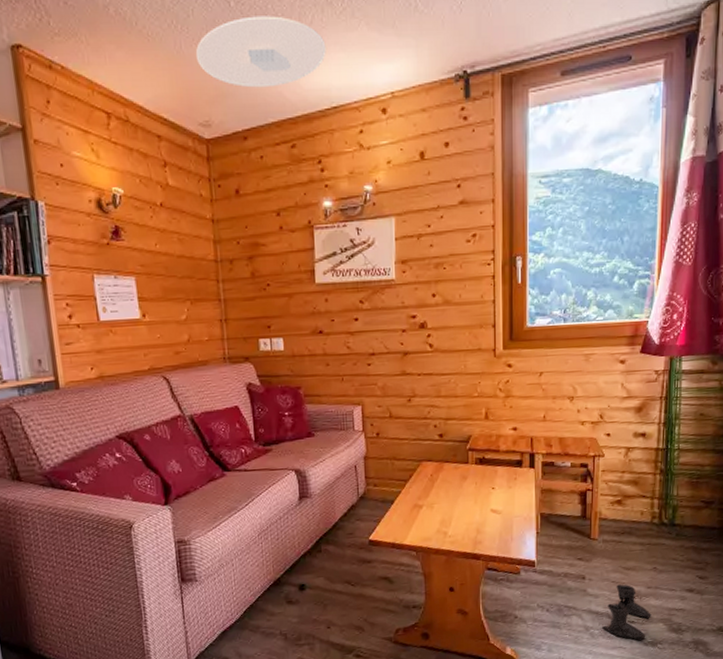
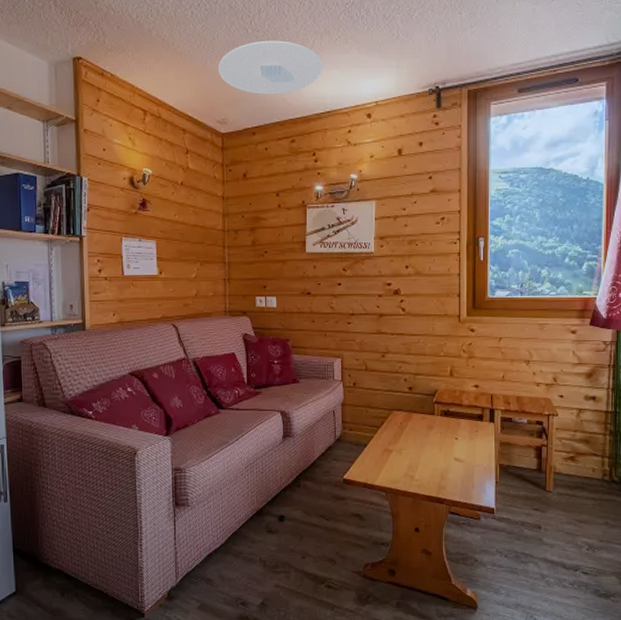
boots: present [602,584,651,641] -> none [557,536,604,592]

